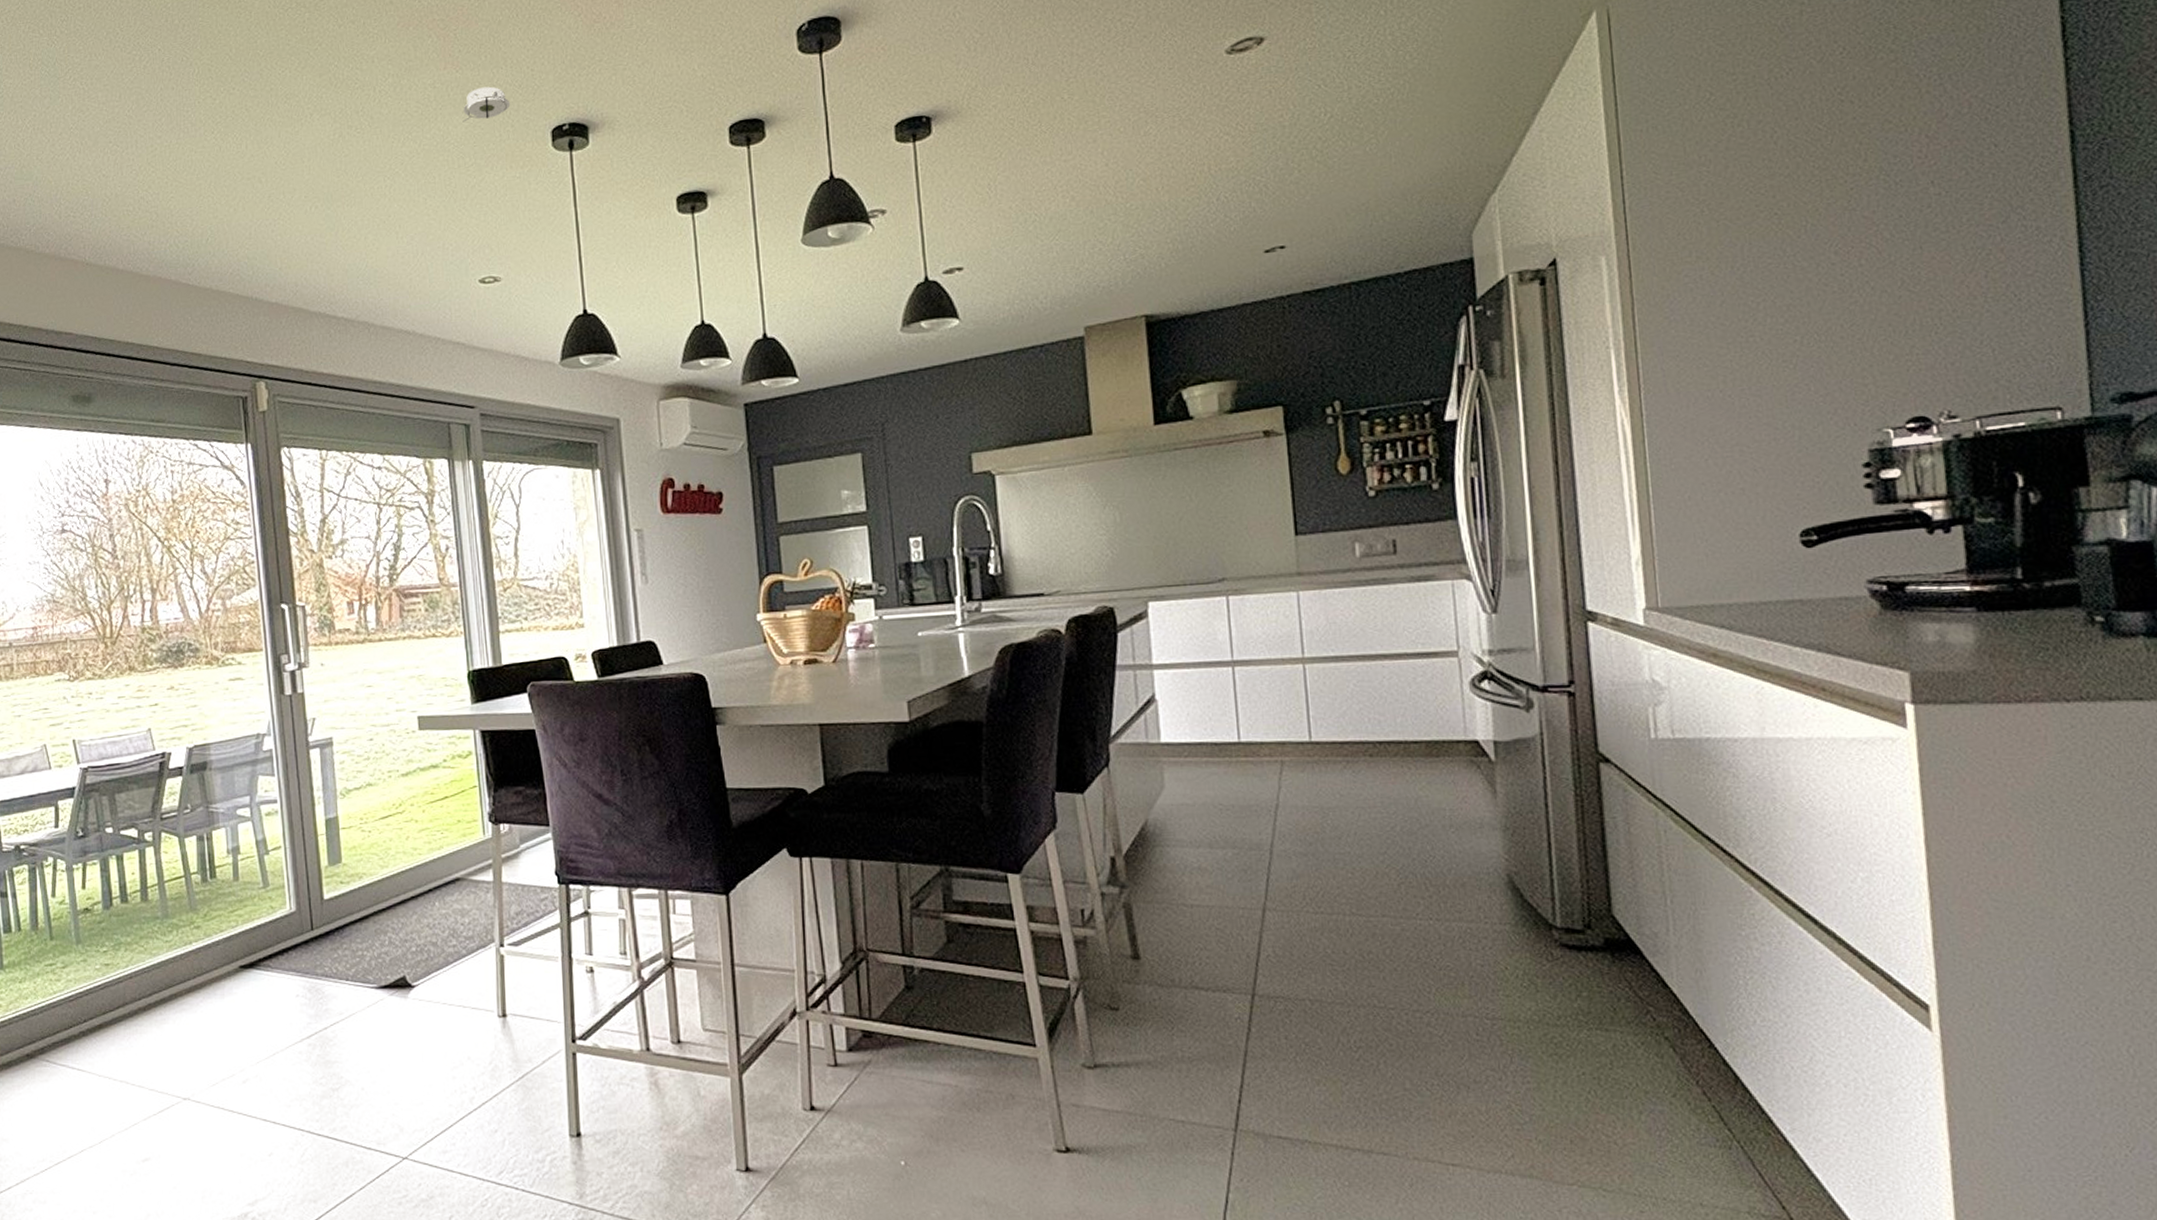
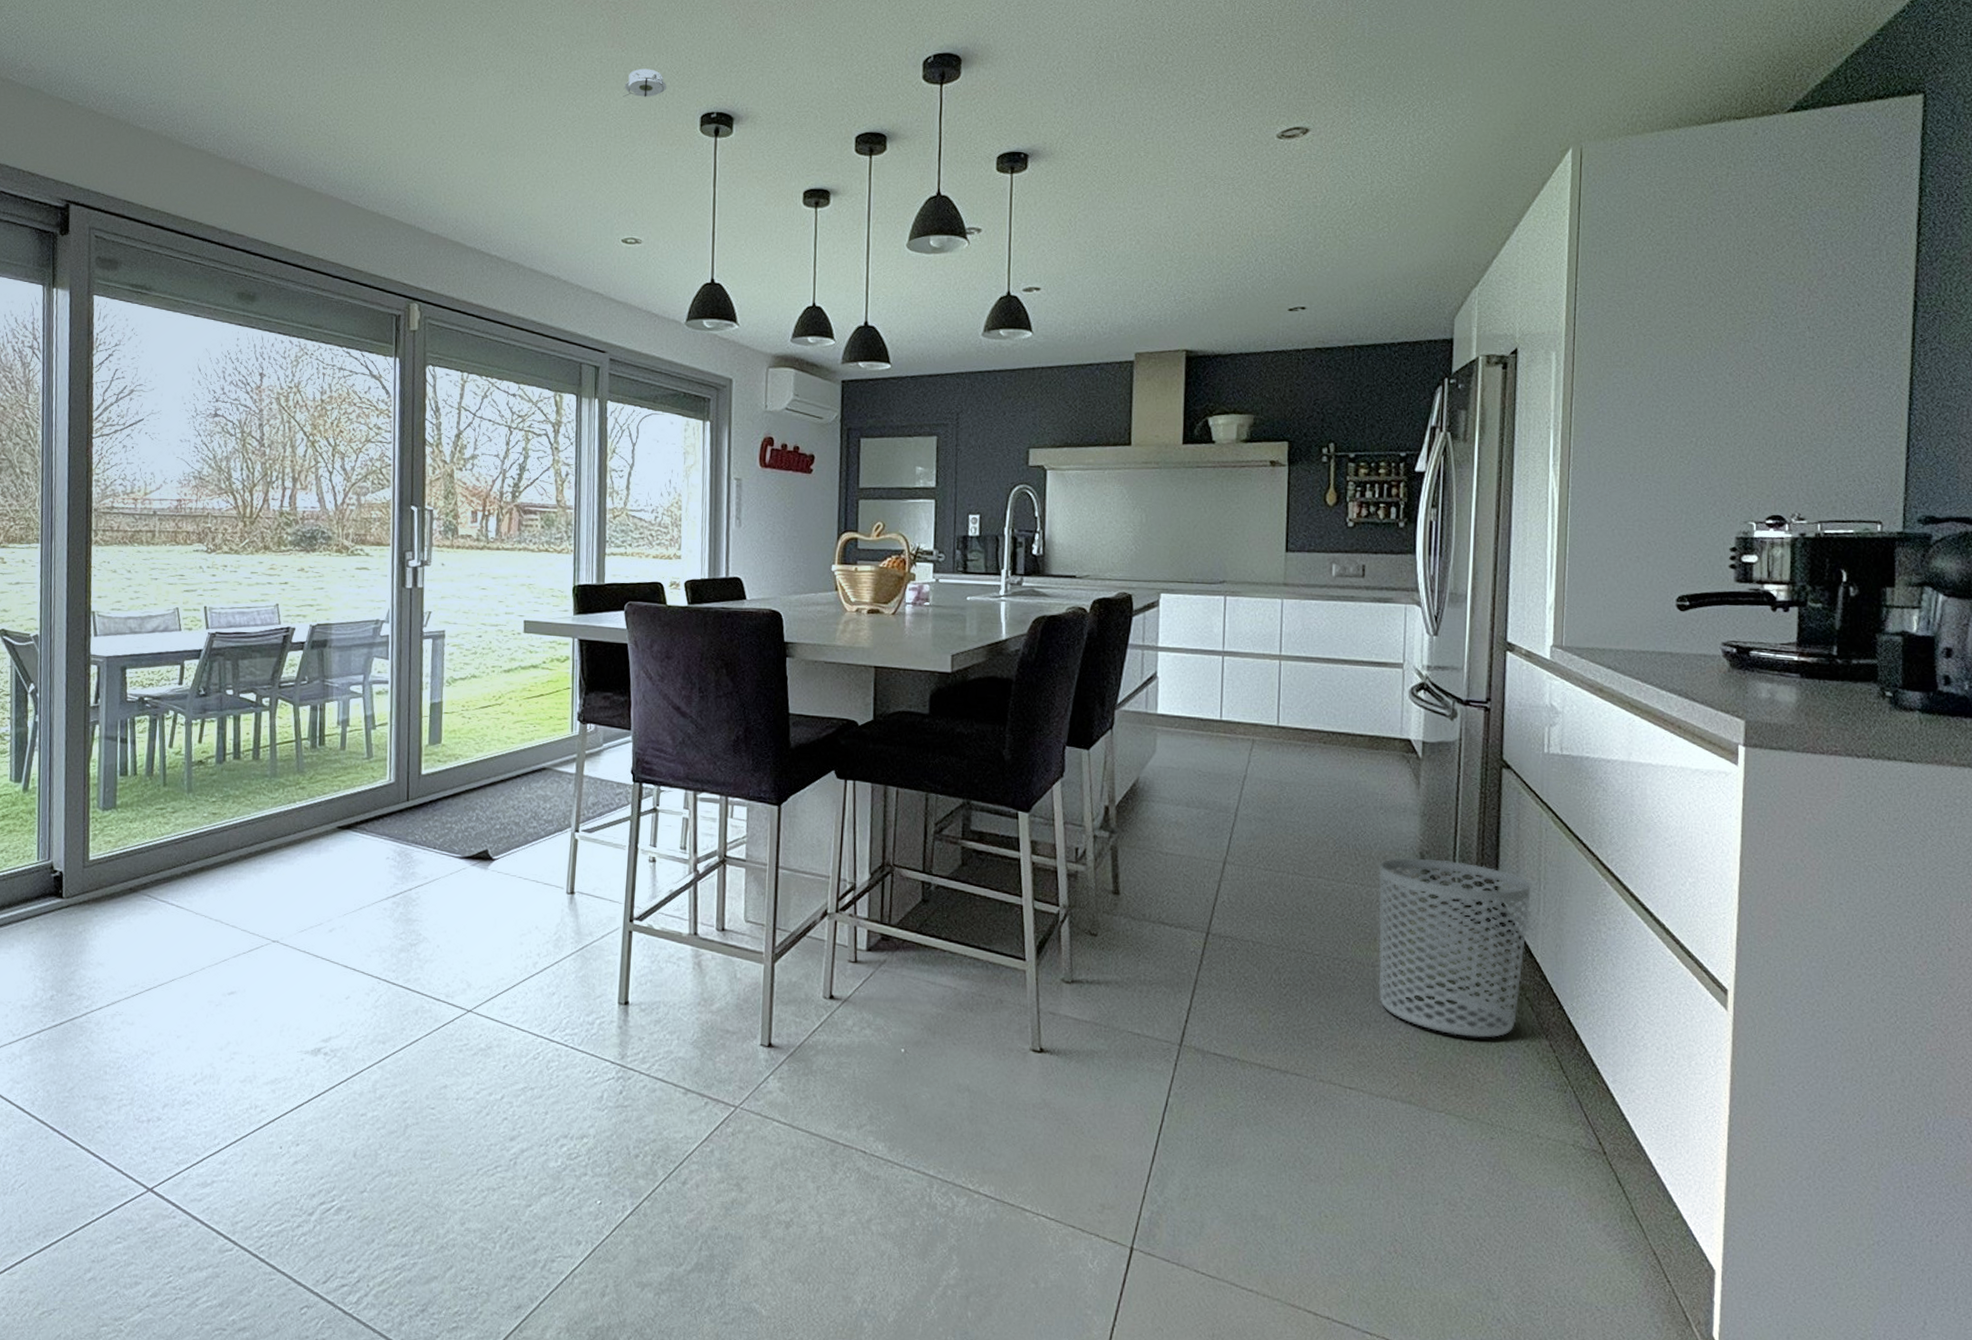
waste bin: none [1457,880,1656,1091] -> present [1378,858,1531,1038]

